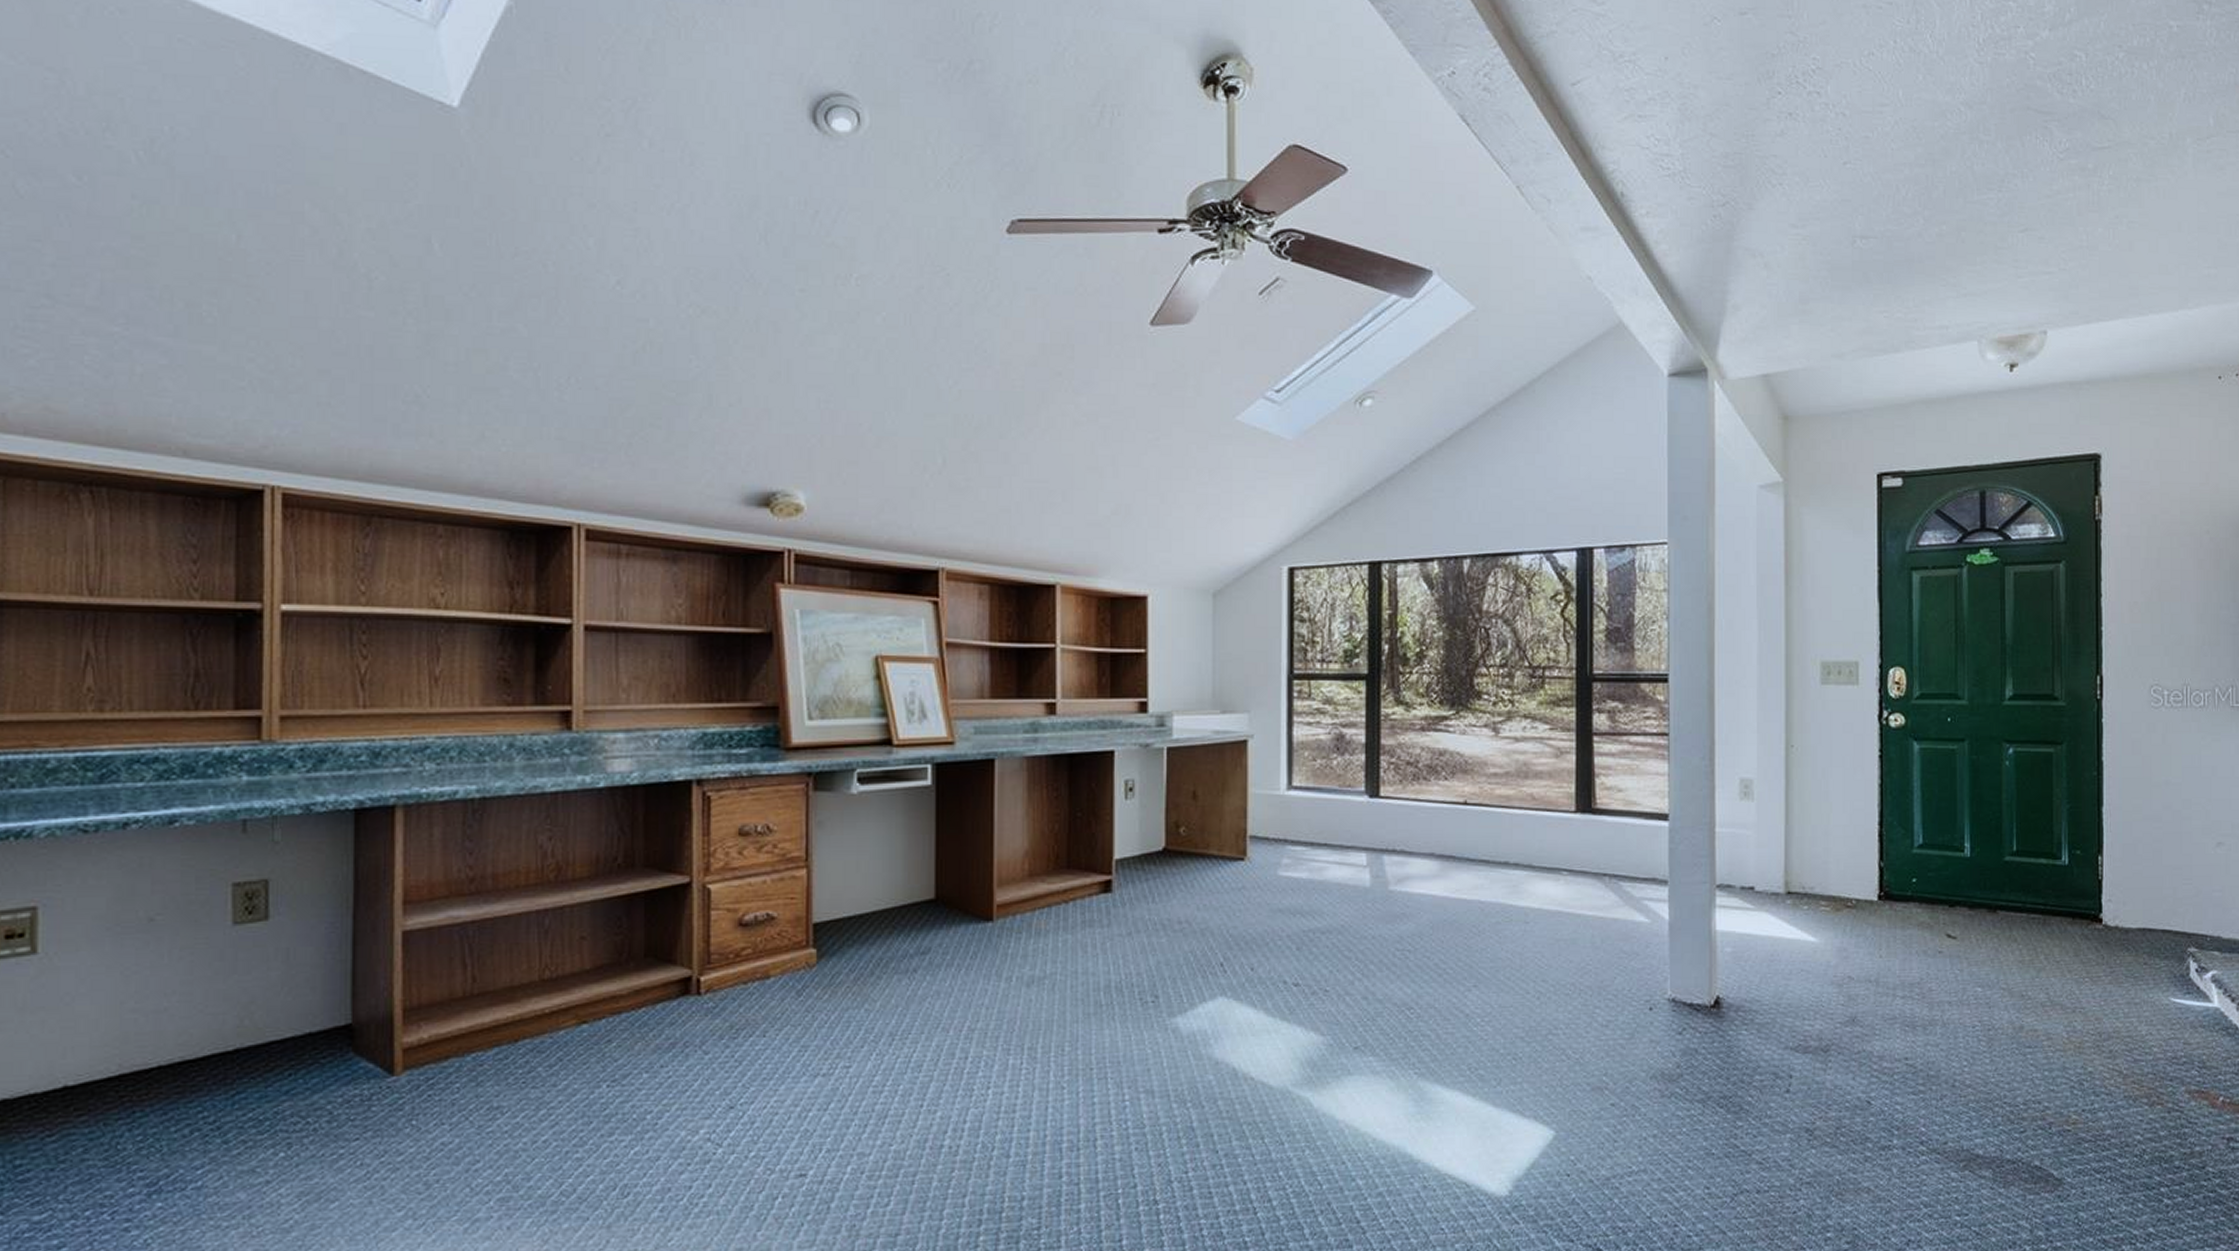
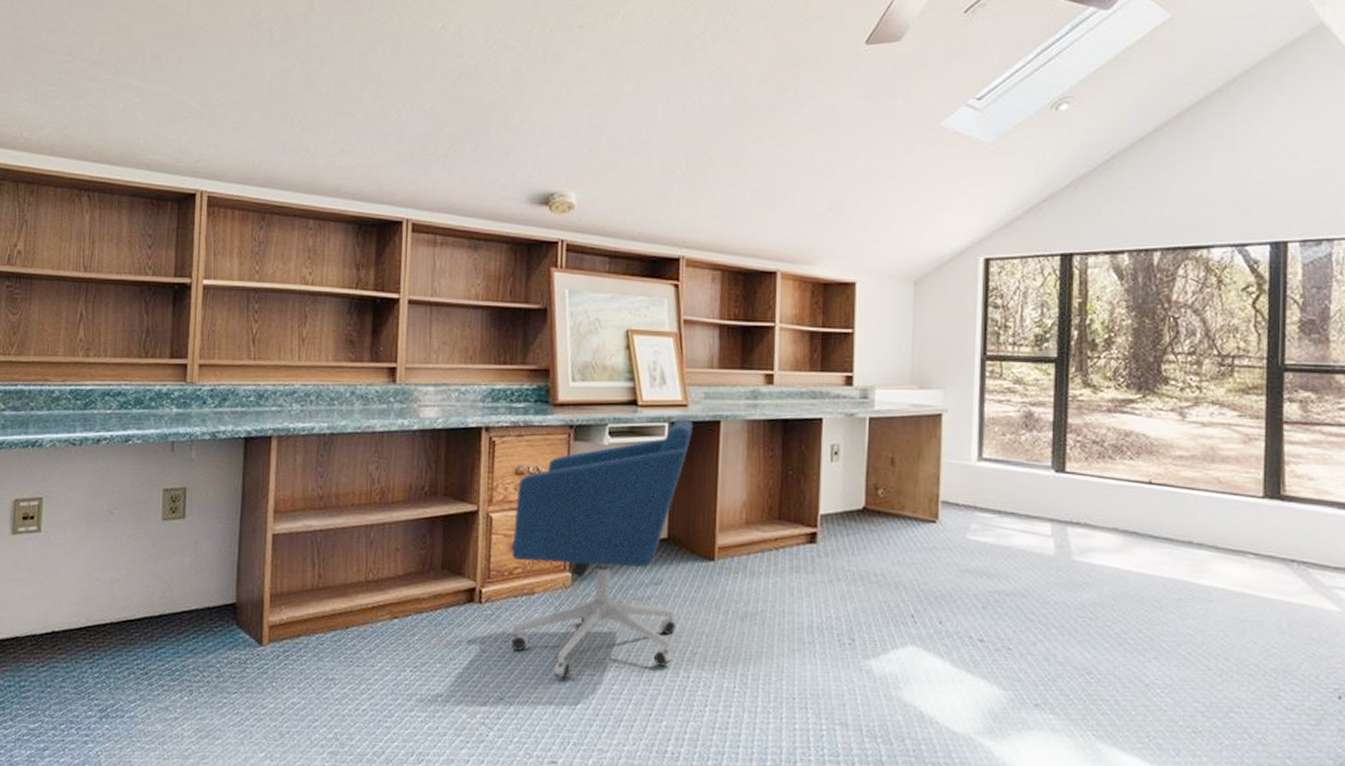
office chair: none [738,758,963,1076] -> present [510,418,694,679]

